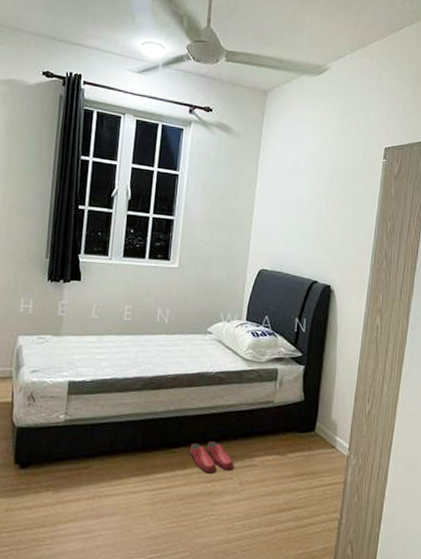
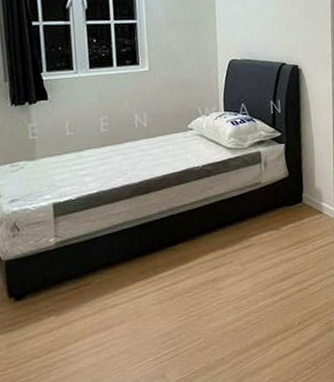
slippers: present [190,441,234,473] -> none [188,231,233,262]

